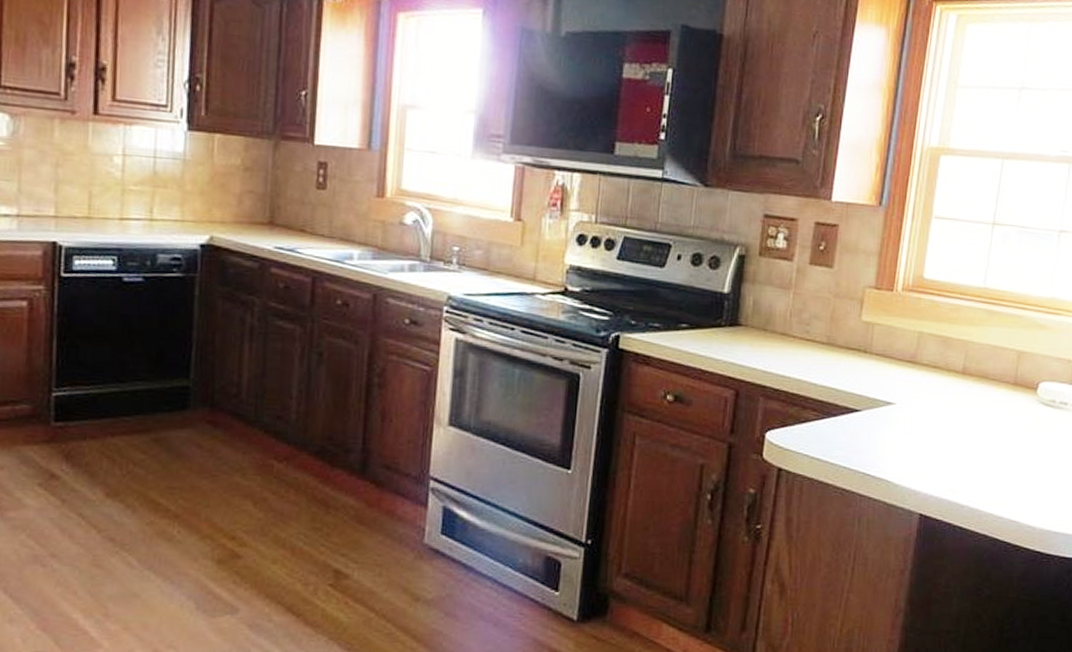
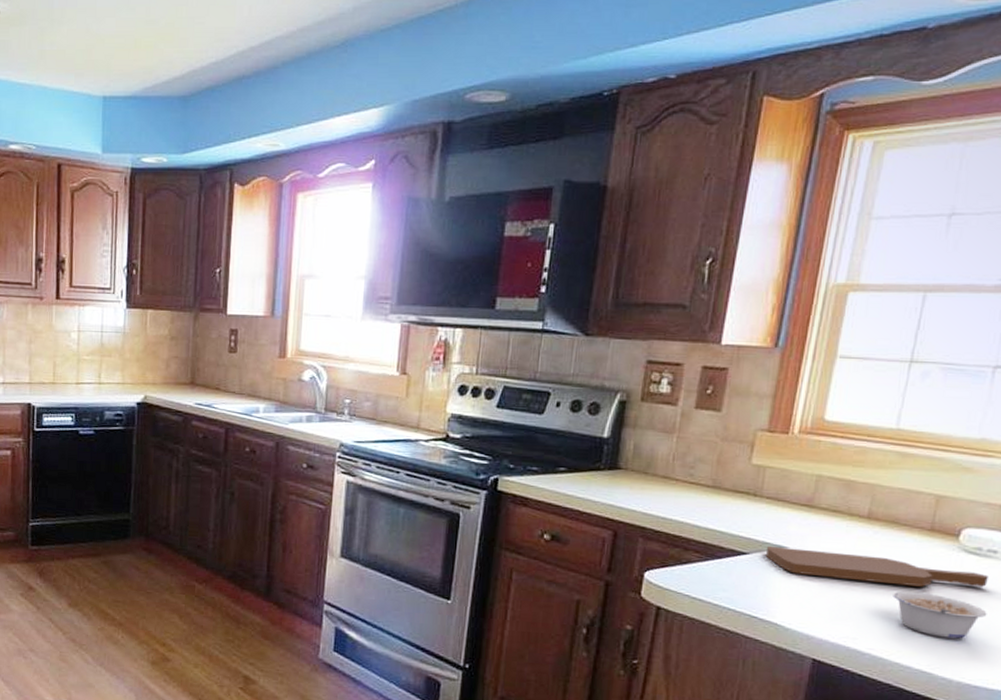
cutting board: none [876,402,1061,439] -> present [765,545,988,587]
legume: none [985,443,1062,487] -> present [893,591,987,639]

